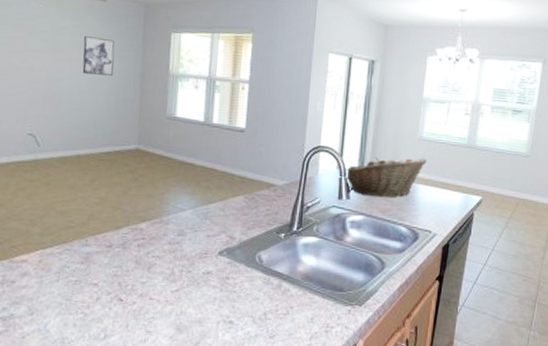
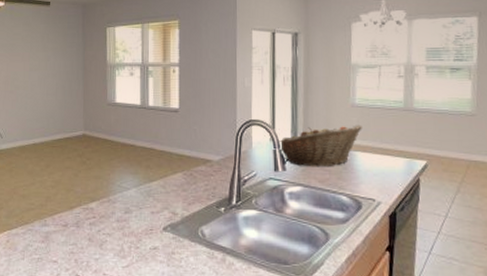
wall art: present [82,36,115,76] -> none [33,38,60,71]

